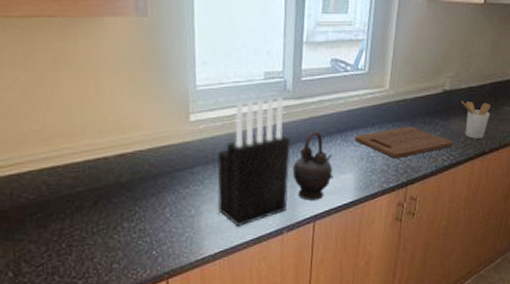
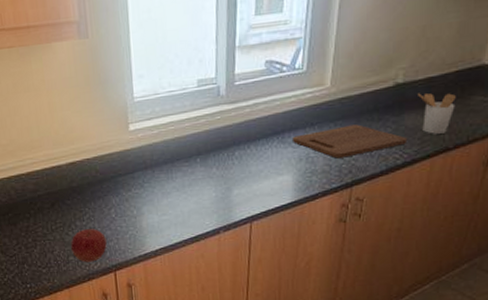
fruit: none [115,230,159,270] -> present [71,229,107,263]
knife block: present [217,97,291,228] -> none [155,102,226,227]
teapot: present [292,131,334,201] -> none [227,134,270,202]

